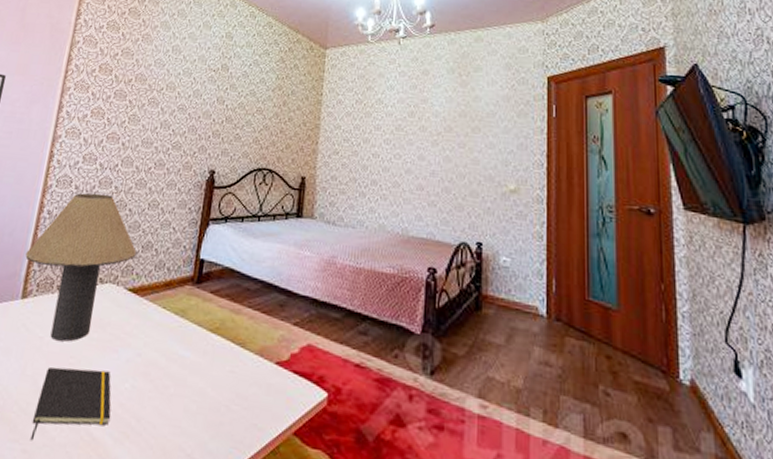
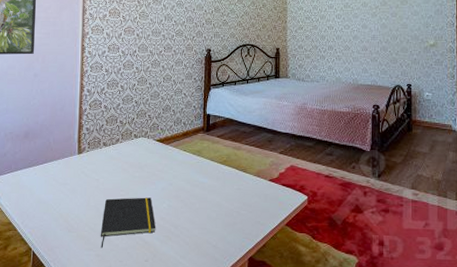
table lamp: present [25,193,137,342] -> none [76,73,159,181]

